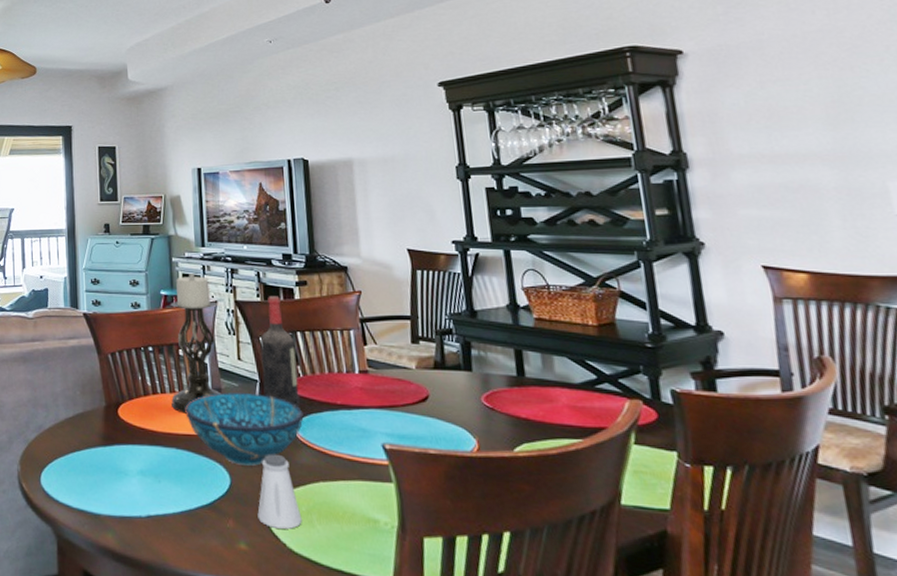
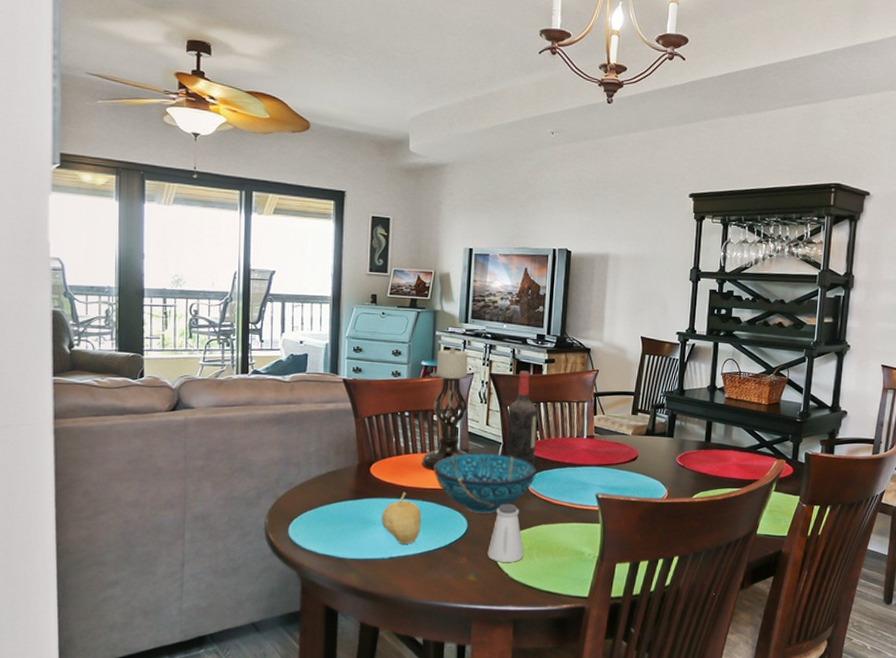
fruit: none [134,437,178,501] -> present [381,491,422,544]

